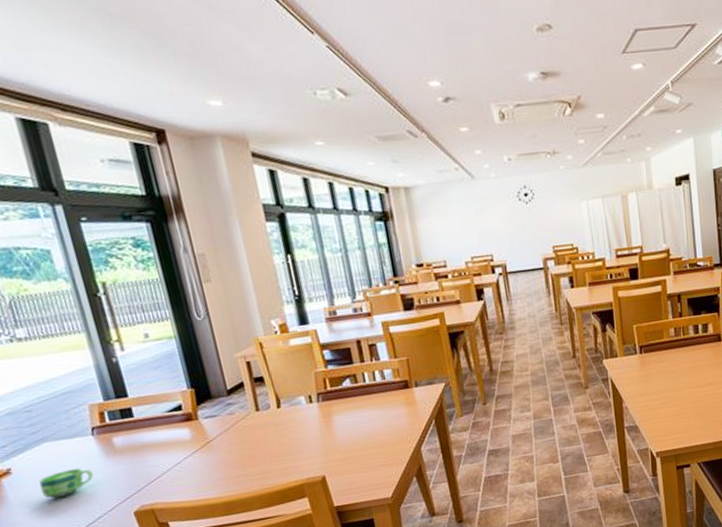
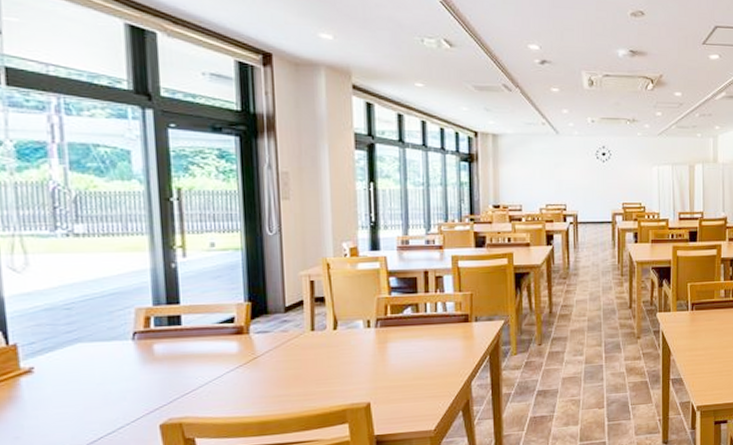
cup: present [39,468,94,499] -> none [61,373,124,404]

